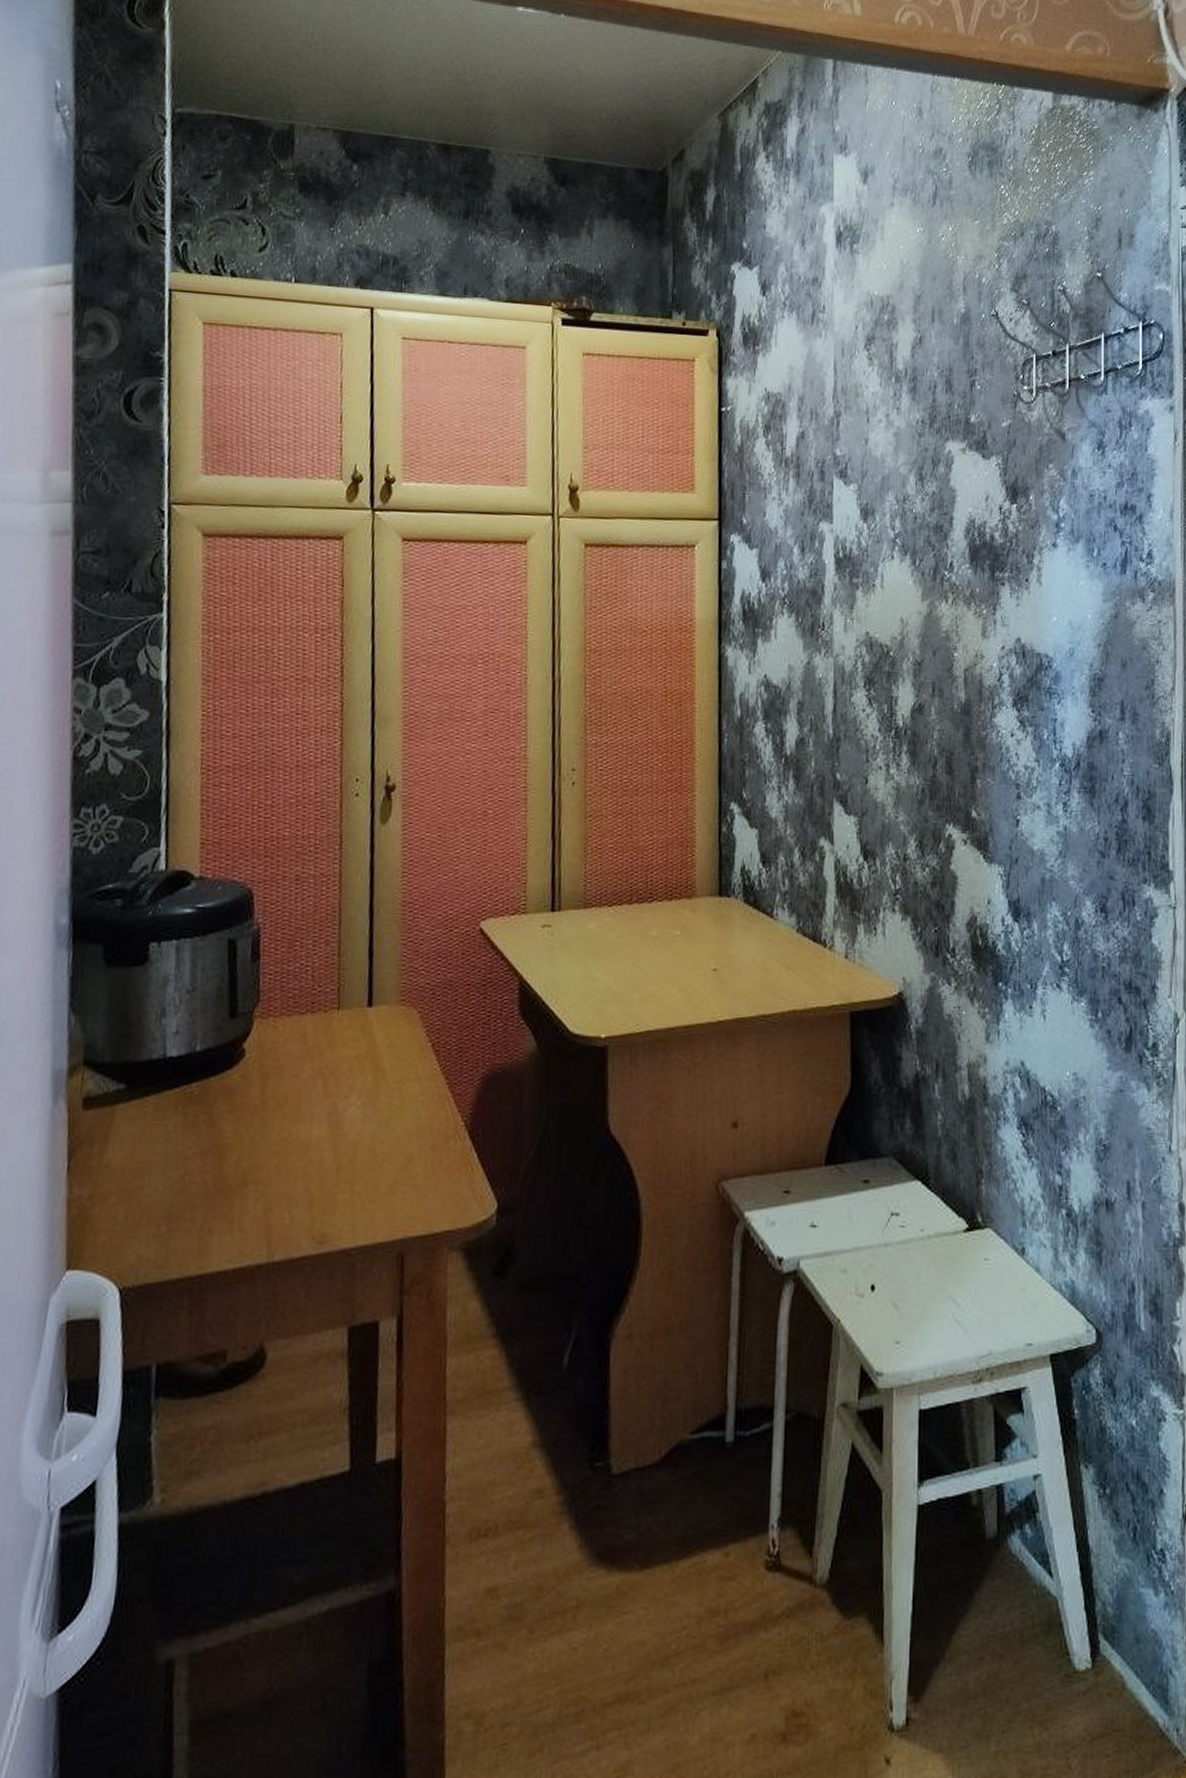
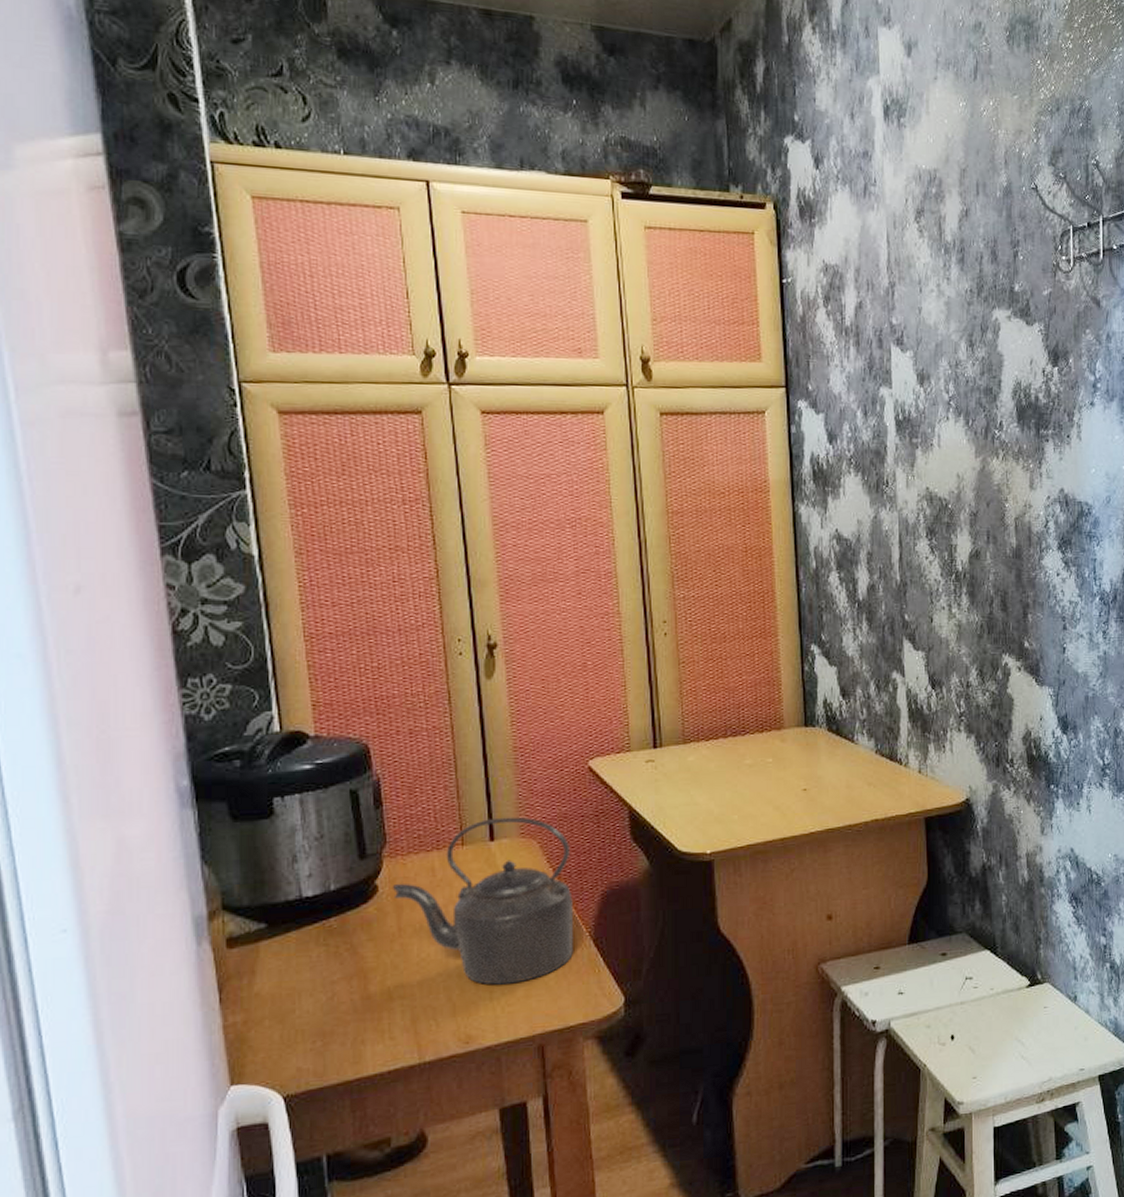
kettle: none [259,980,452,1176] -> present [392,816,573,985]

